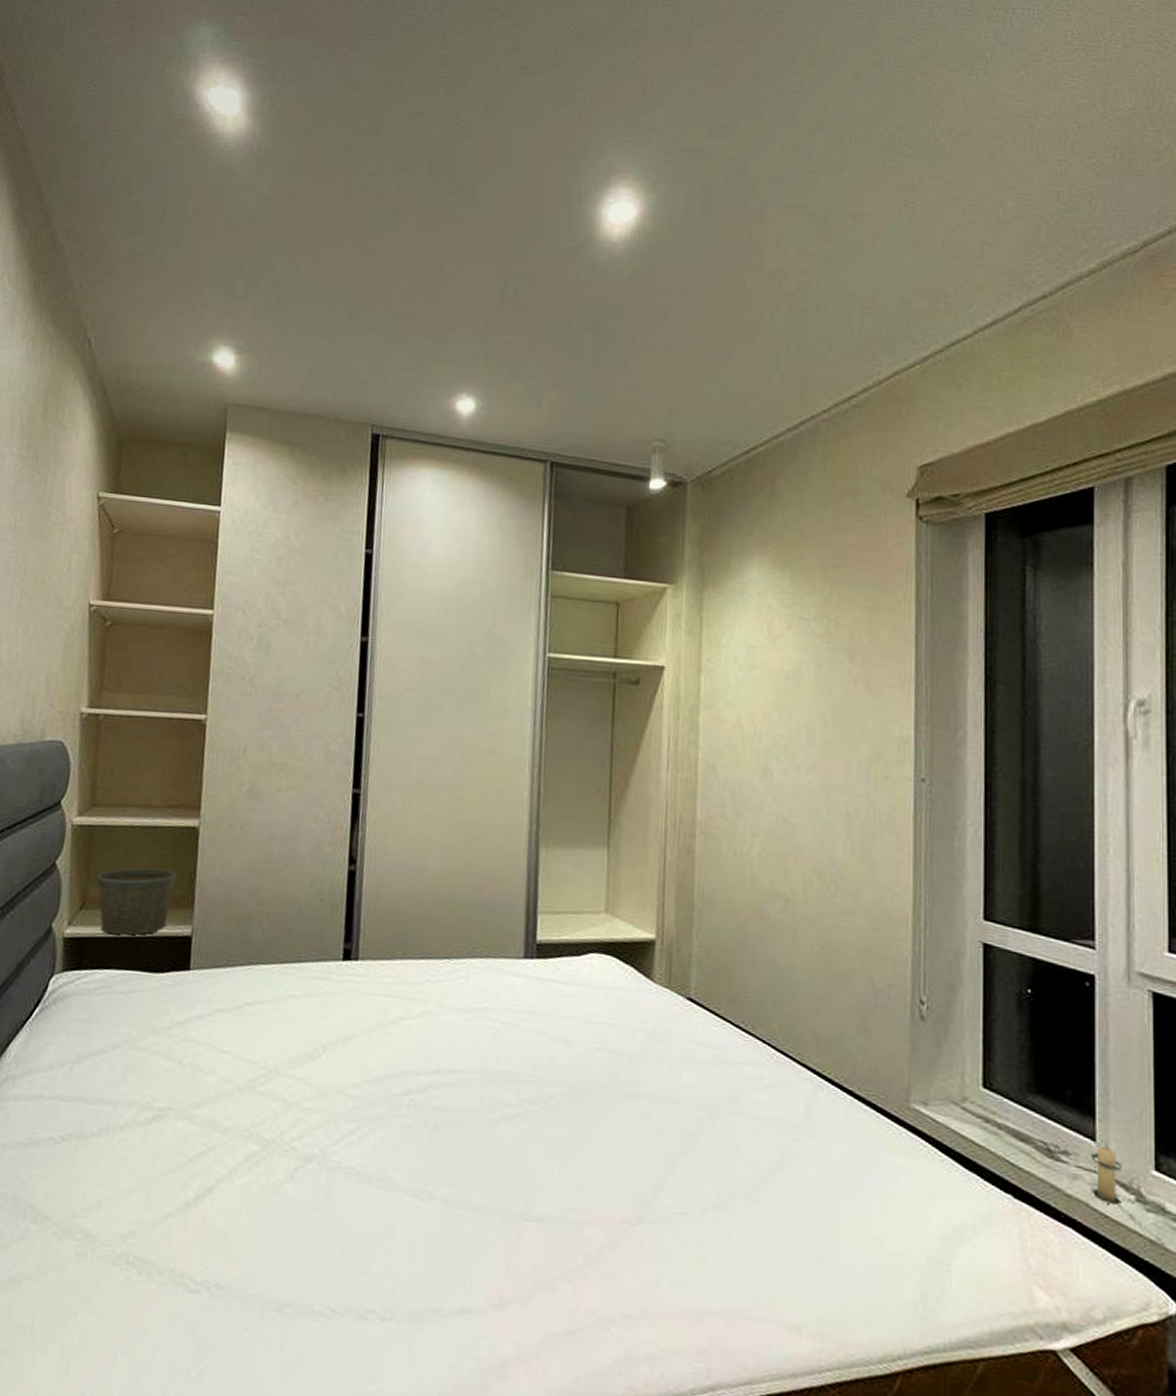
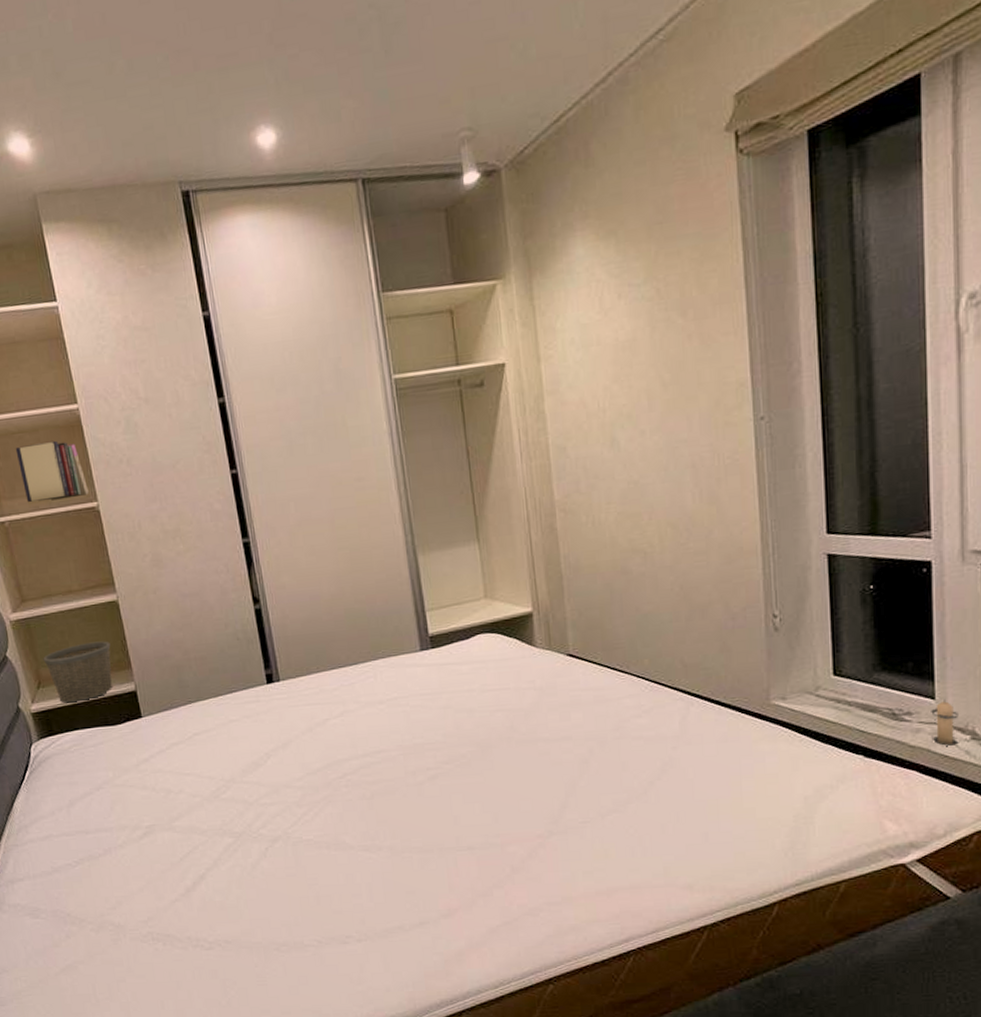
books: none [130,639,201,706] -> present [15,440,89,503]

